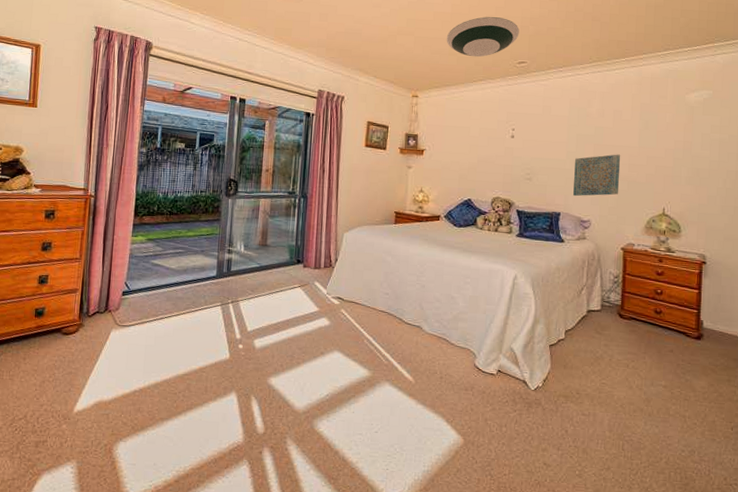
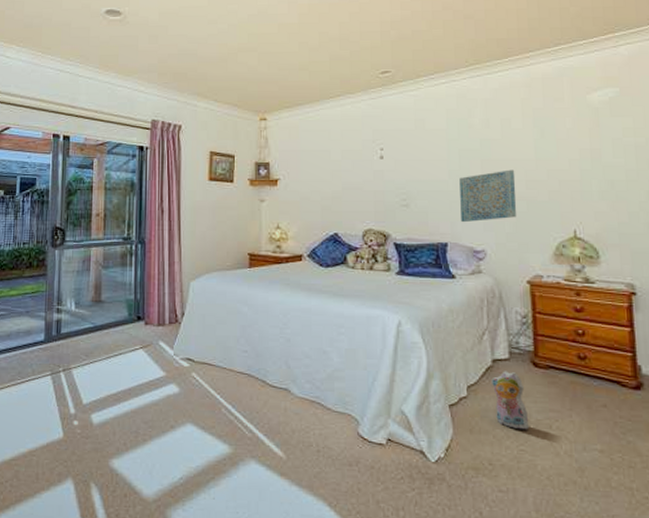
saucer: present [446,16,519,58] -> none [294,24,379,70]
plush toy: none [585,320,611,367] -> present [492,371,530,429]

